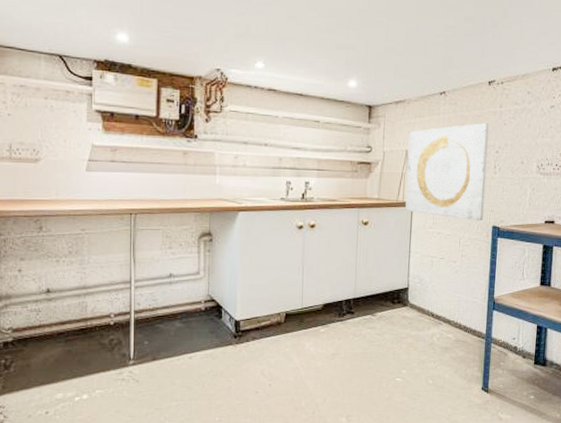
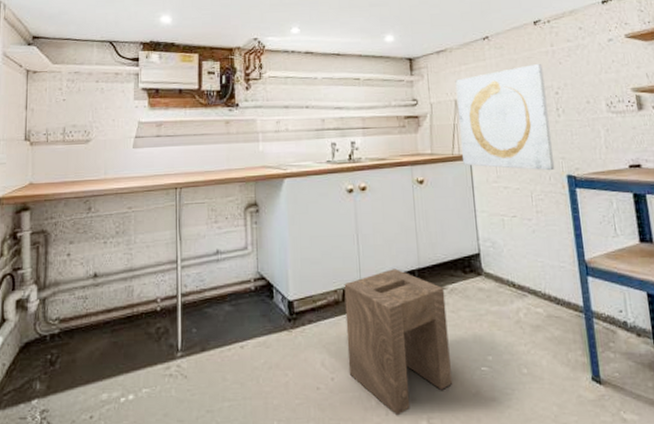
stool: none [284,297,374,414] -> present [344,268,452,416]

